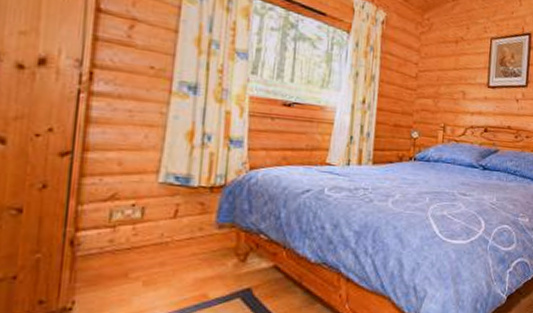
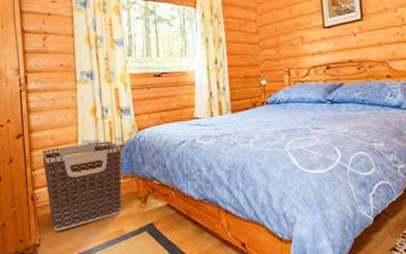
clothes hamper: none [97,176,223,292] -> present [42,141,122,232]

